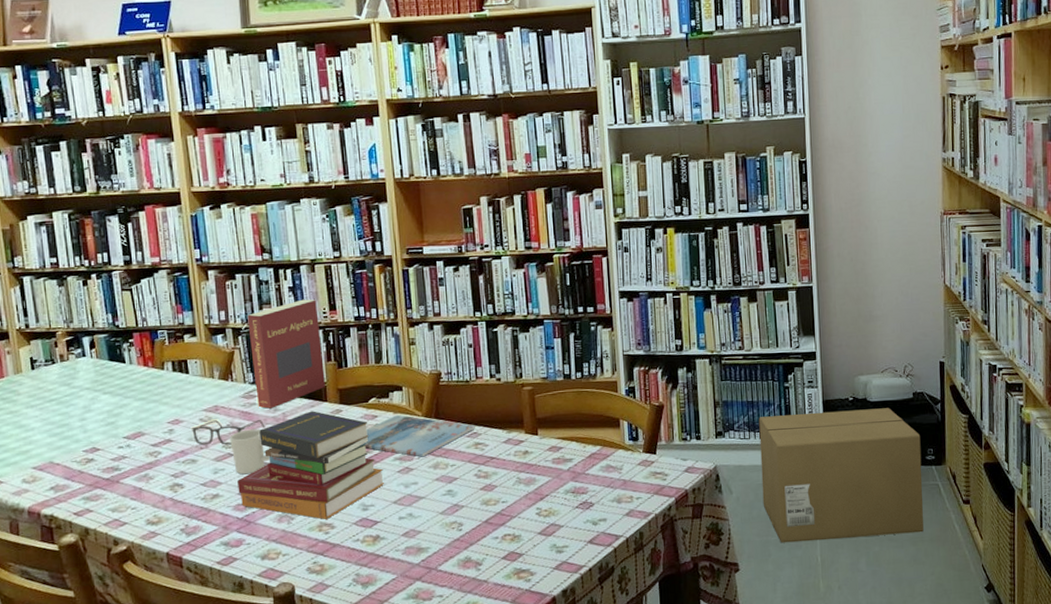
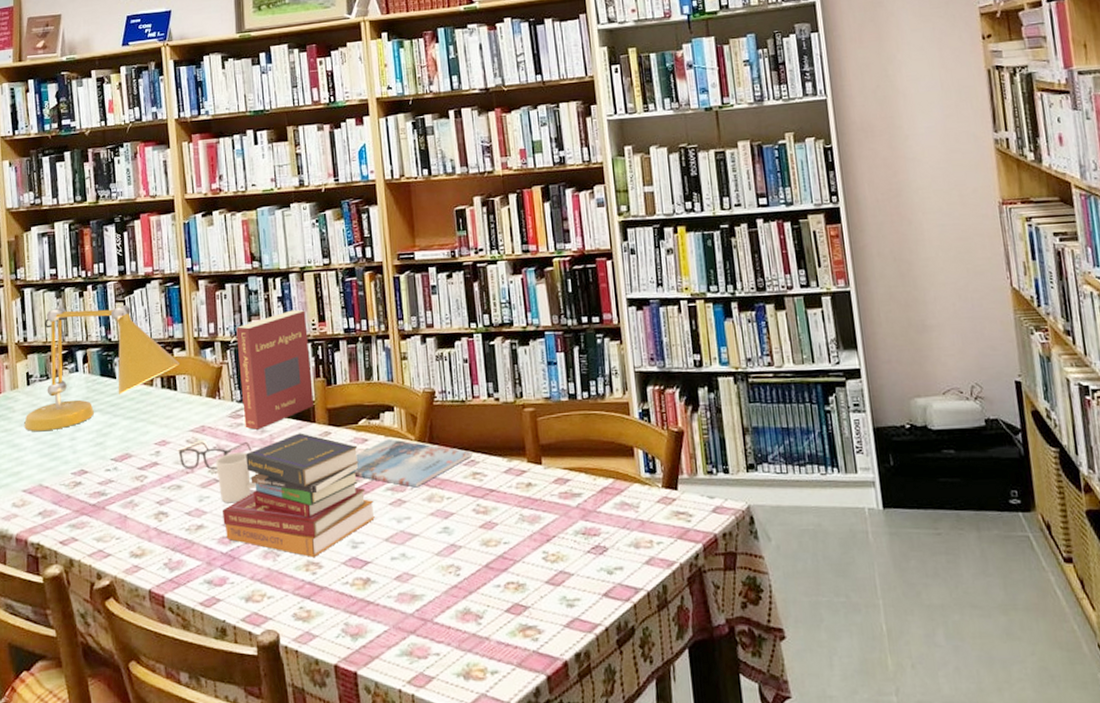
table lamp: none [30,294,192,413] -> present [24,305,181,432]
box: present [759,408,924,543] -> none [796,438,1016,606]

